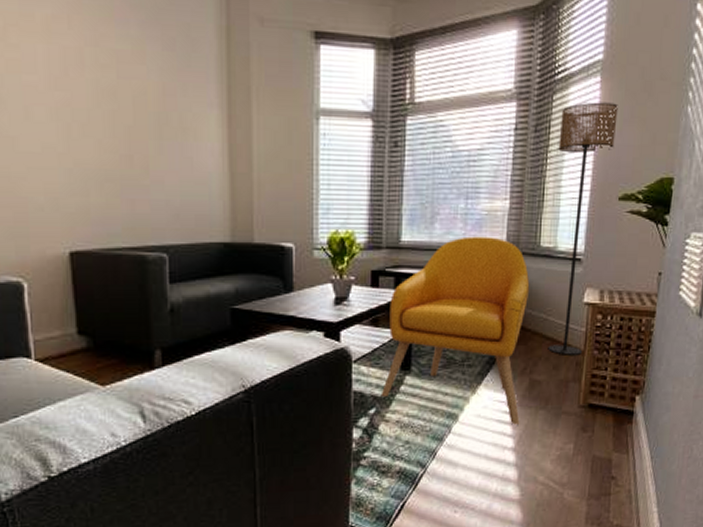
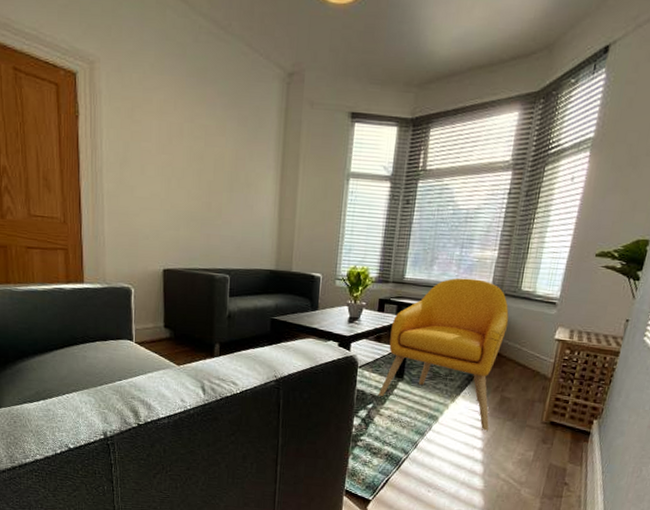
floor lamp: present [548,102,618,355] -> none [519,173,604,381]

